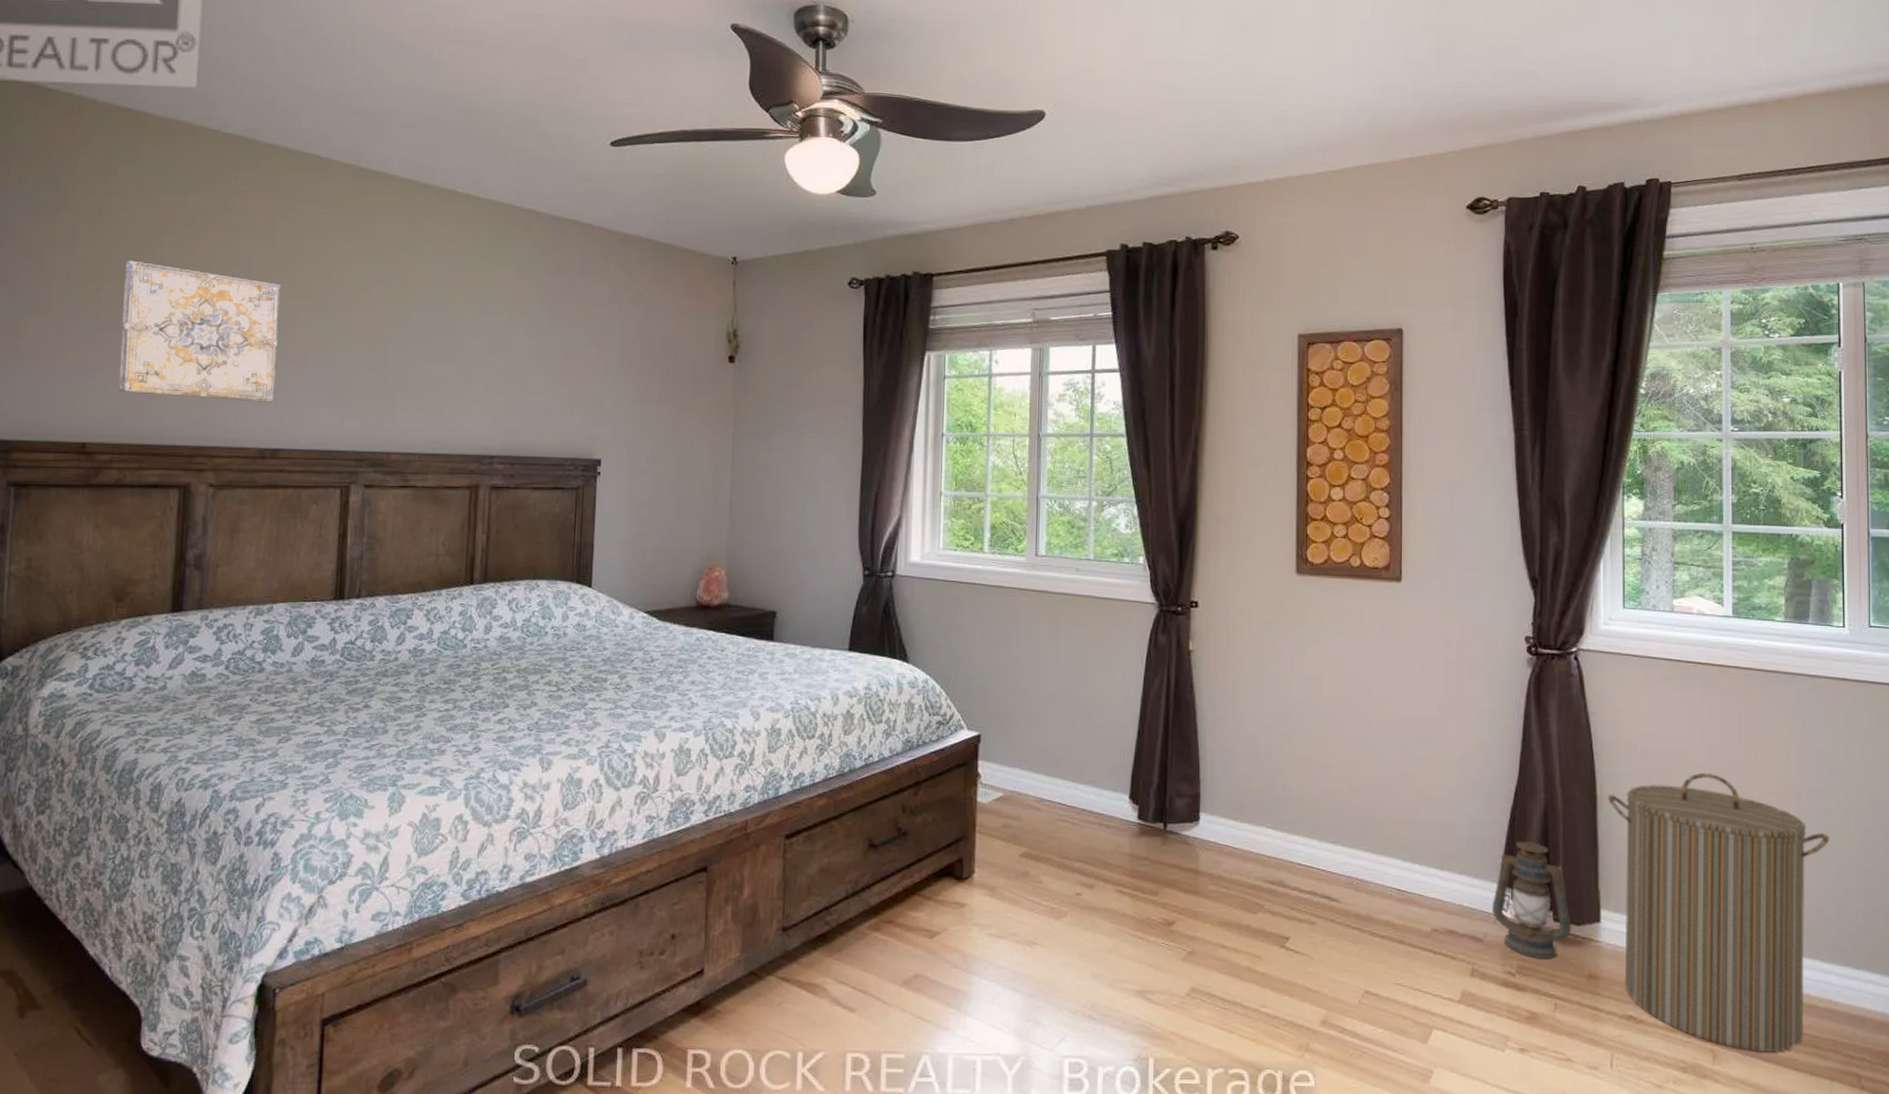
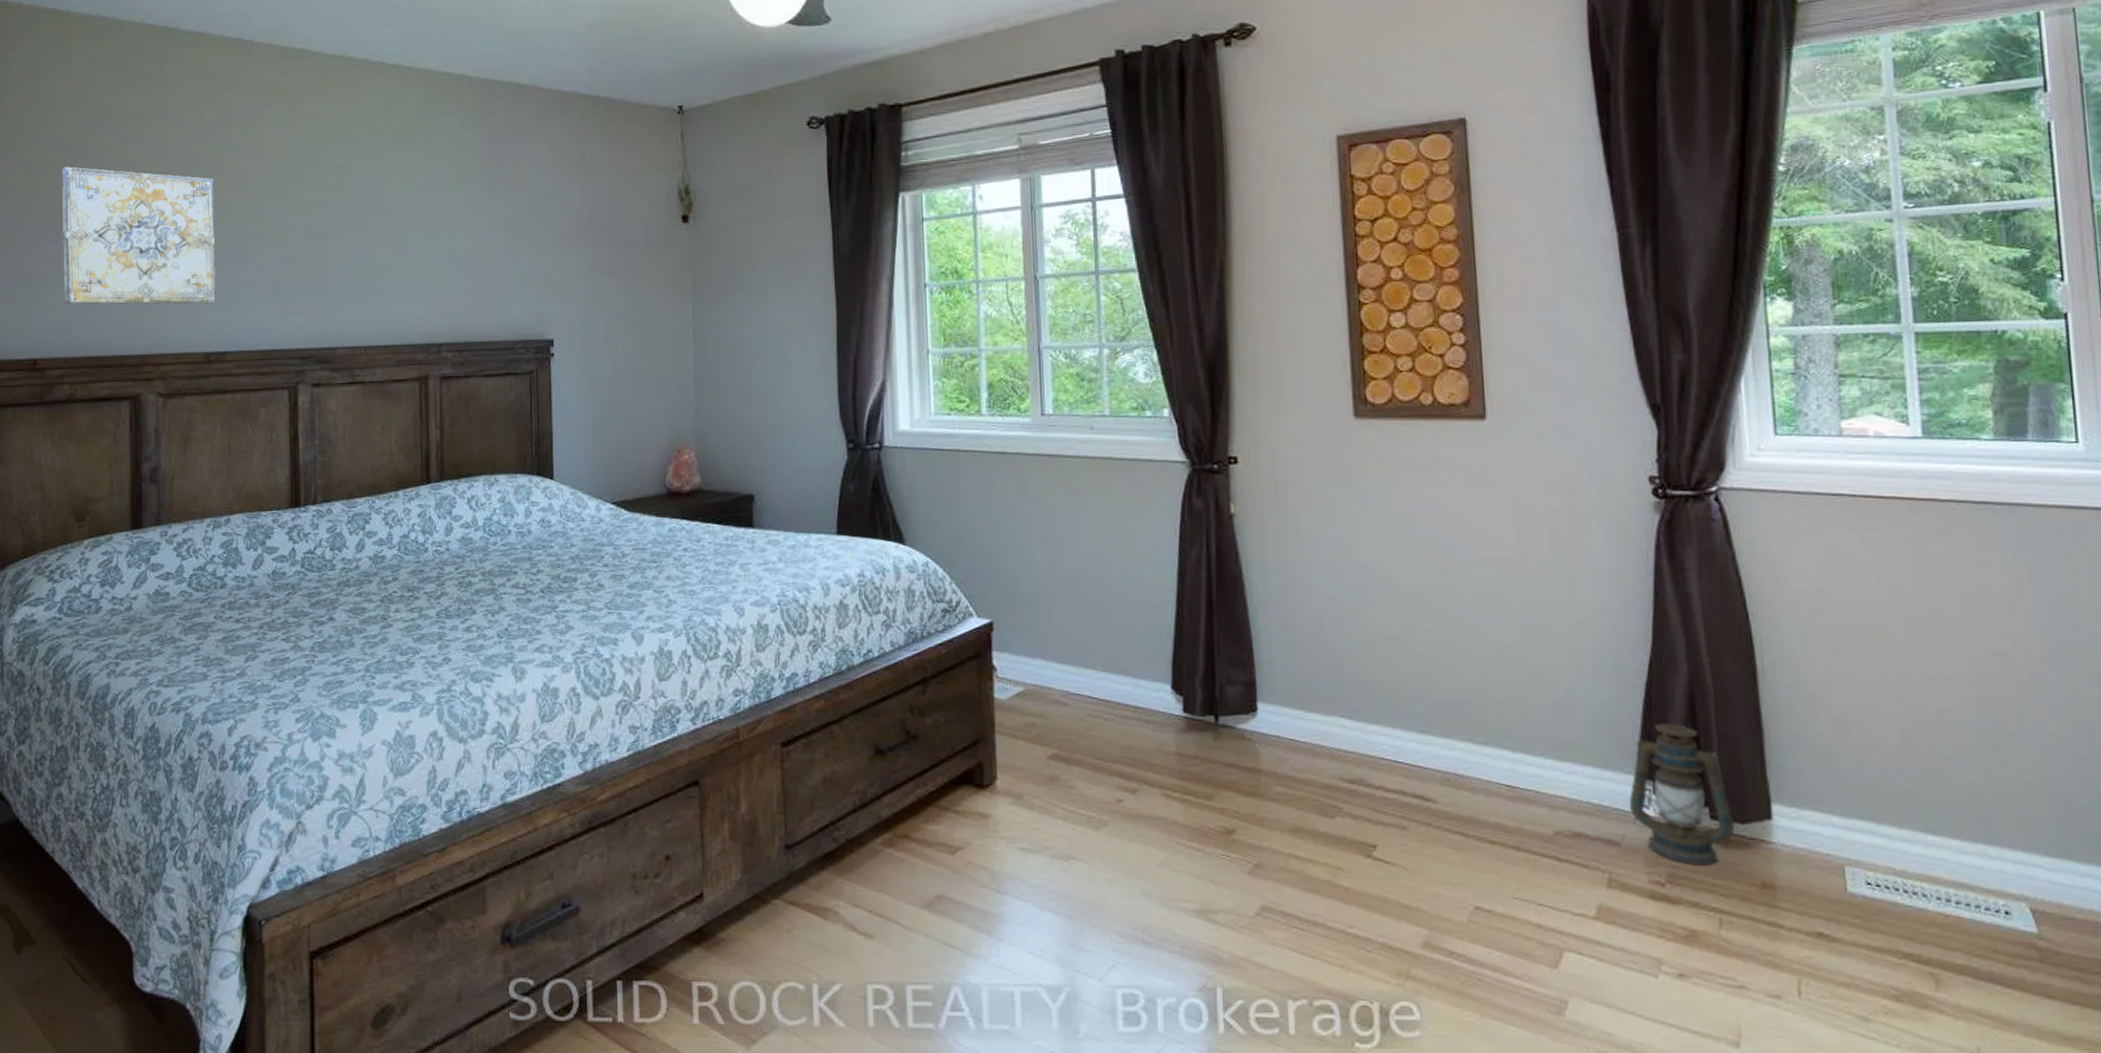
laundry hamper: present [1608,772,1829,1053] -> none [1771,632,2076,977]

